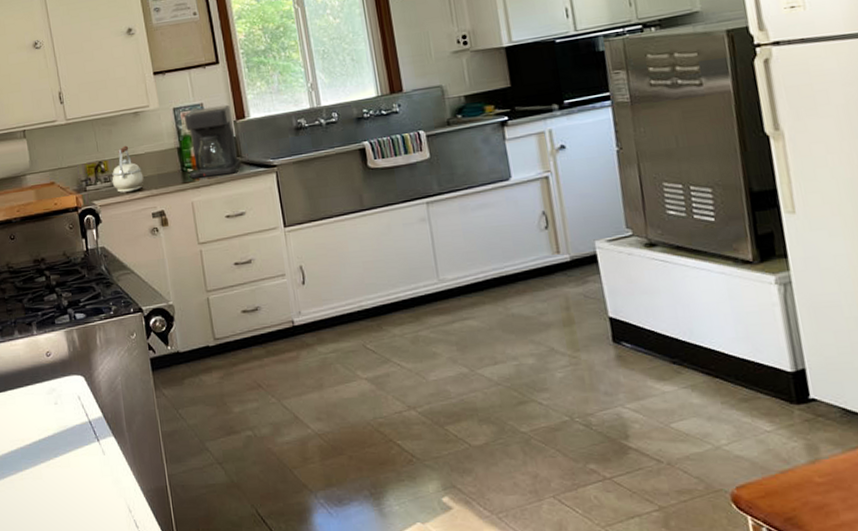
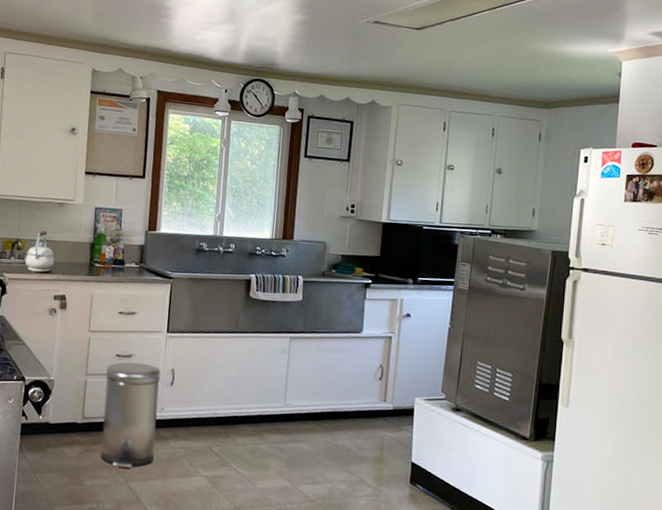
coffee maker: present [184,104,241,179] -> none [95,212,146,277]
pedal bin: none [227,266,303,386] -> present [100,362,161,468]

